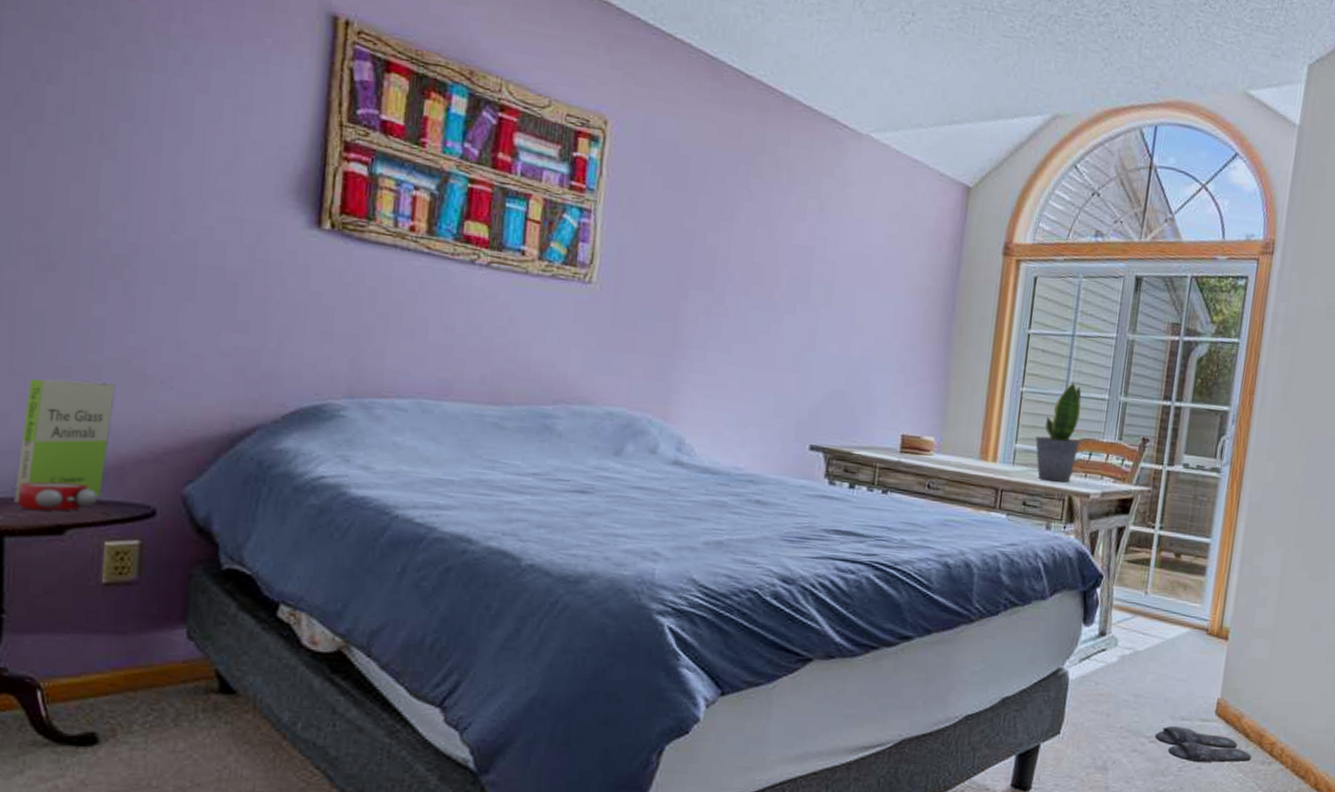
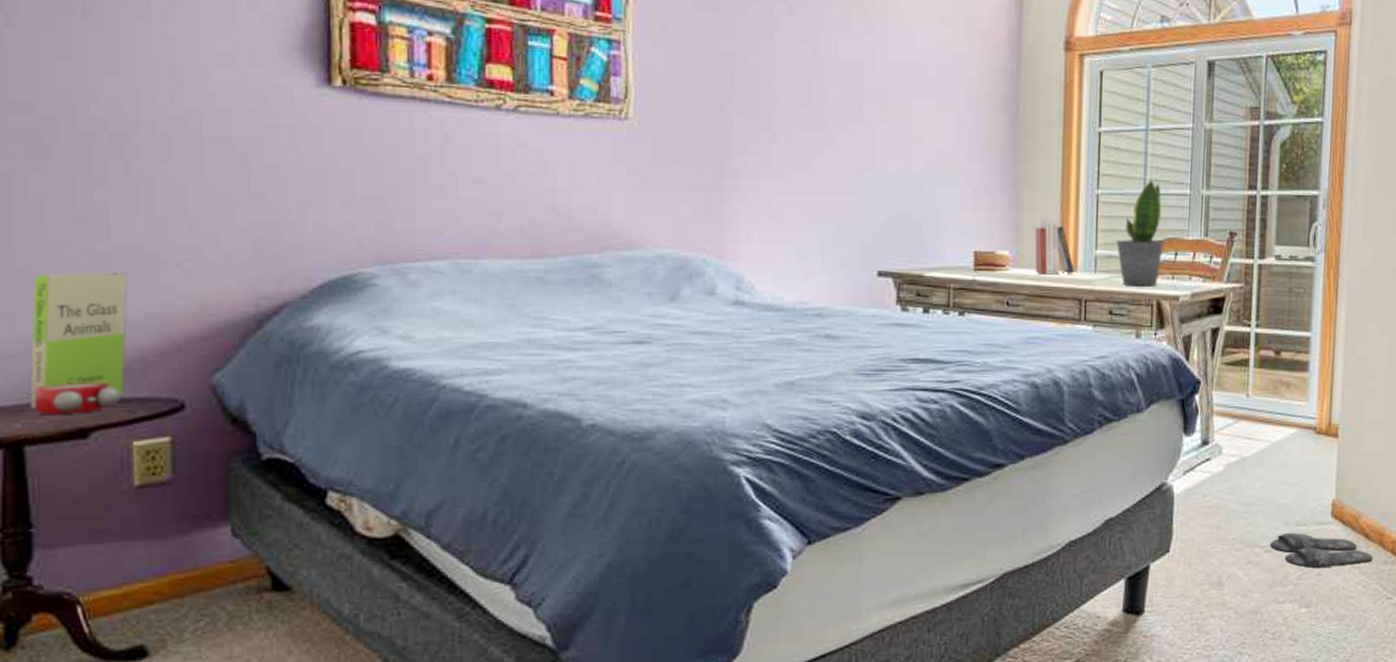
books: none [957,409,994,464] -> present [1034,218,1075,275]

